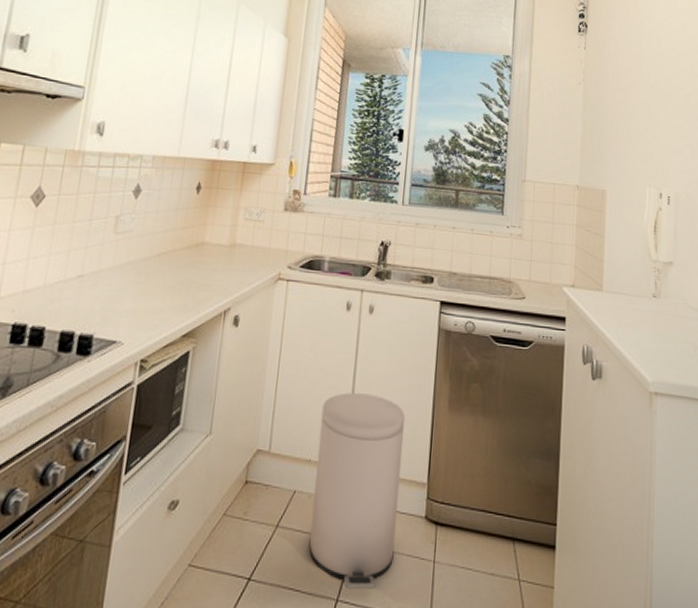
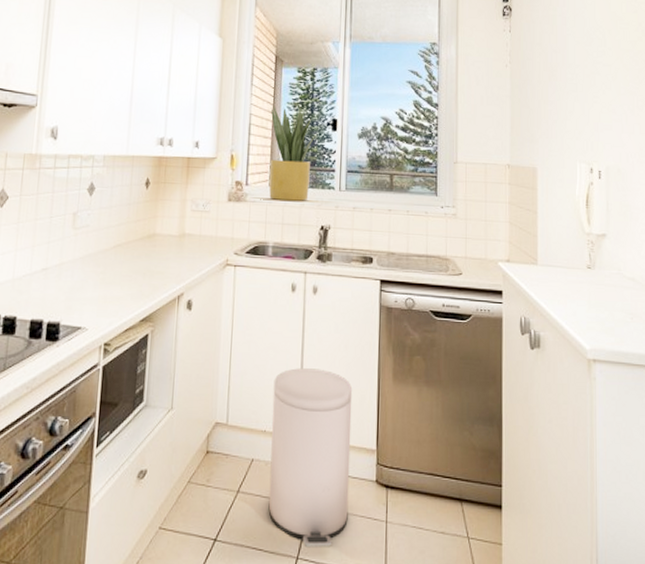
planter: none [328,112,383,215] -> present [269,104,318,201]

